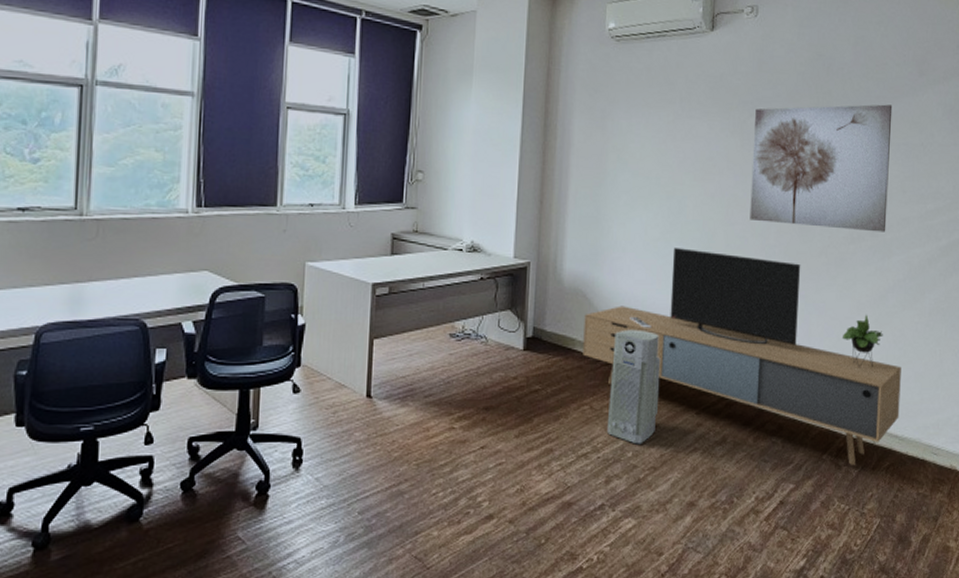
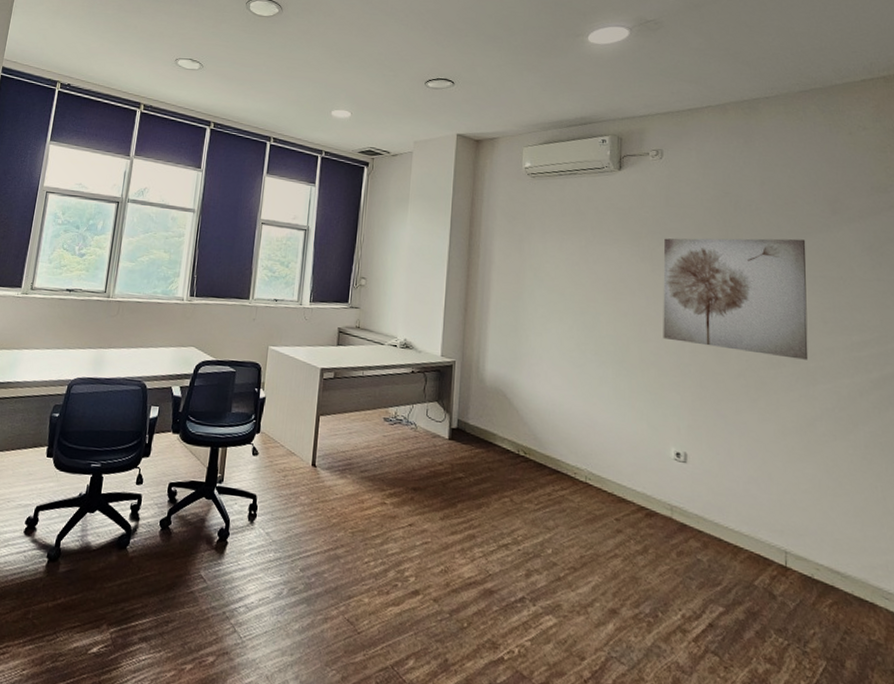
media console: present [583,248,901,465] -> none [503,359,840,597]
air purifier: present [606,329,661,444] -> none [526,430,579,543]

